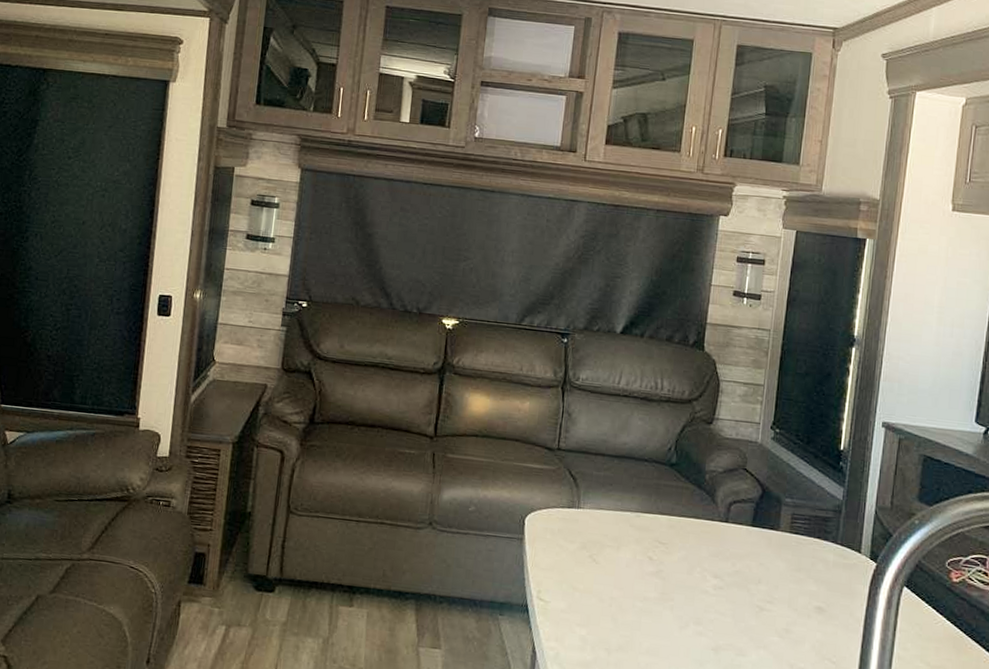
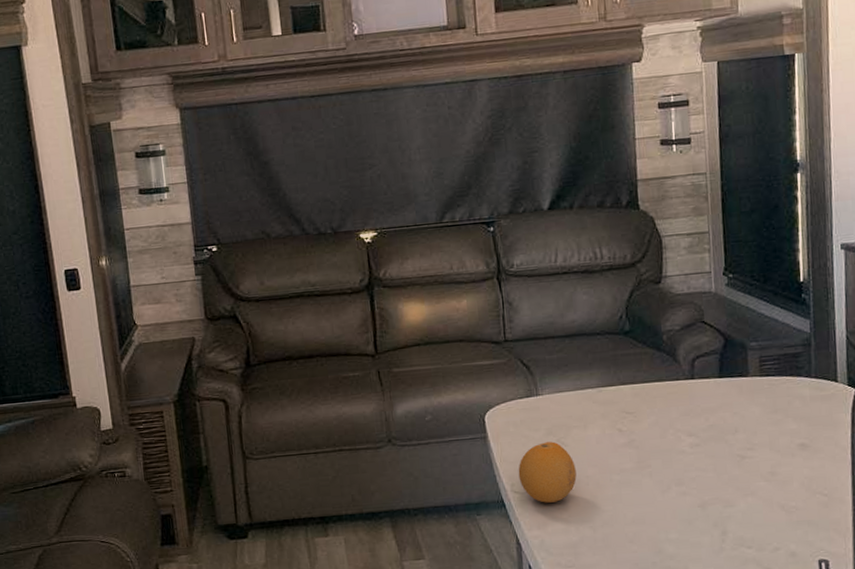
fruit: none [546,555,602,618] -> present [518,441,577,503]

